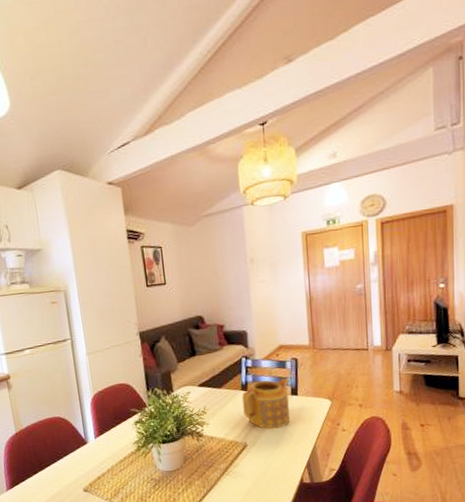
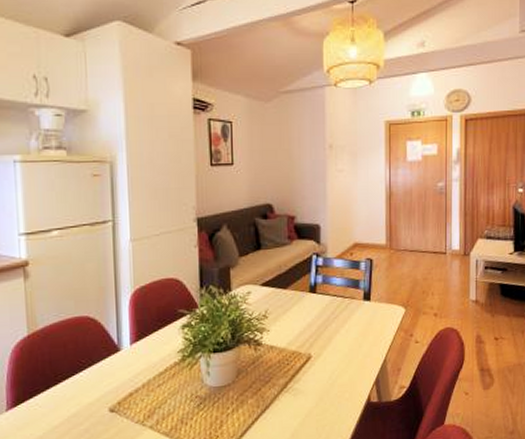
teapot: present [242,377,291,429] -> none [309,280,364,339]

